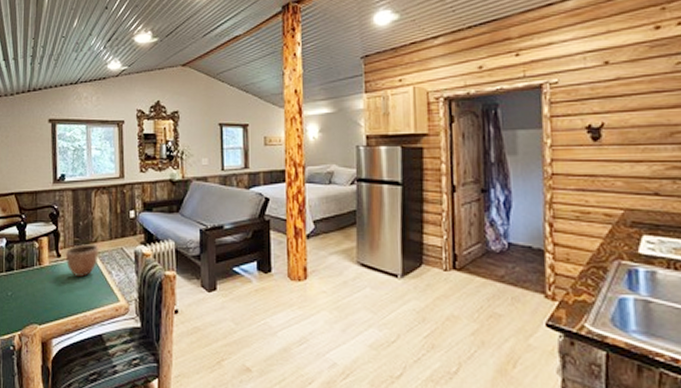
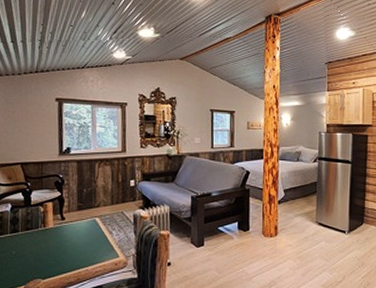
decorative bowl: present [65,244,99,277] -> none [69,209,101,237]

